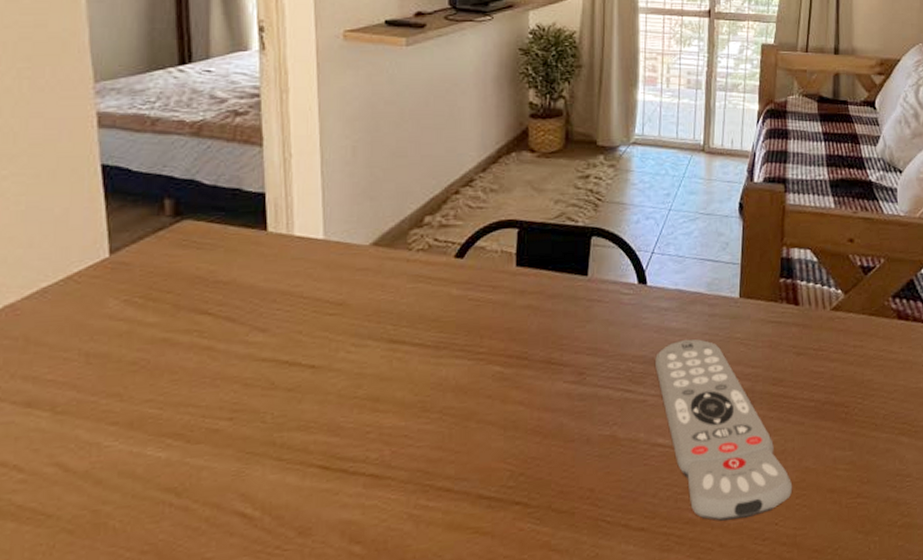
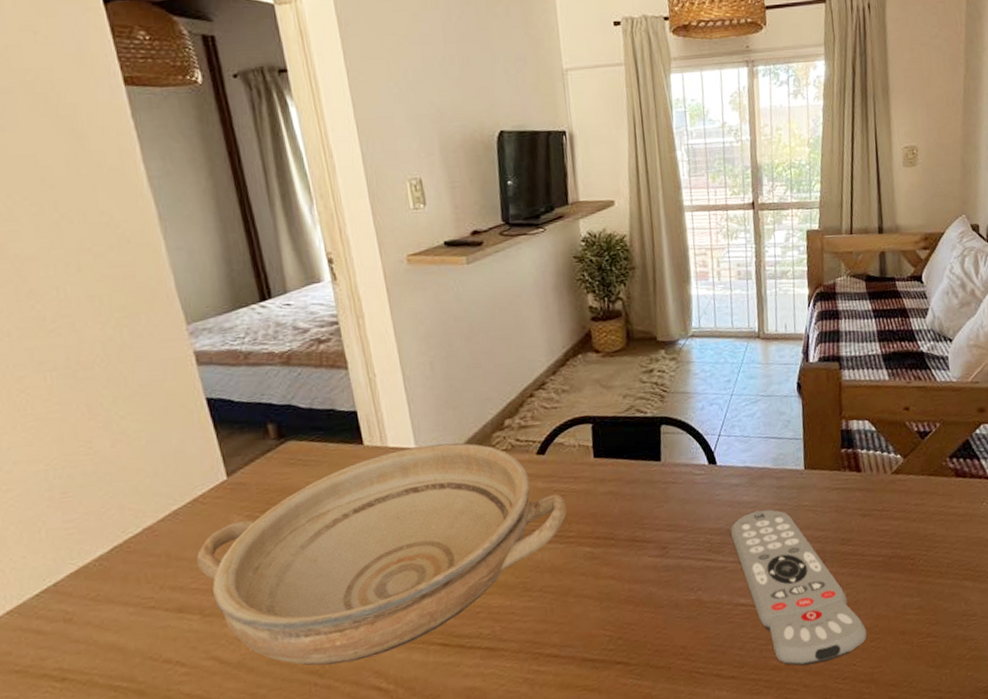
ceramic bowl: none [58,236,480,483] -> present [196,442,567,666]

